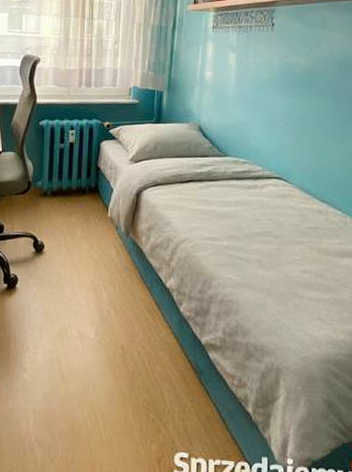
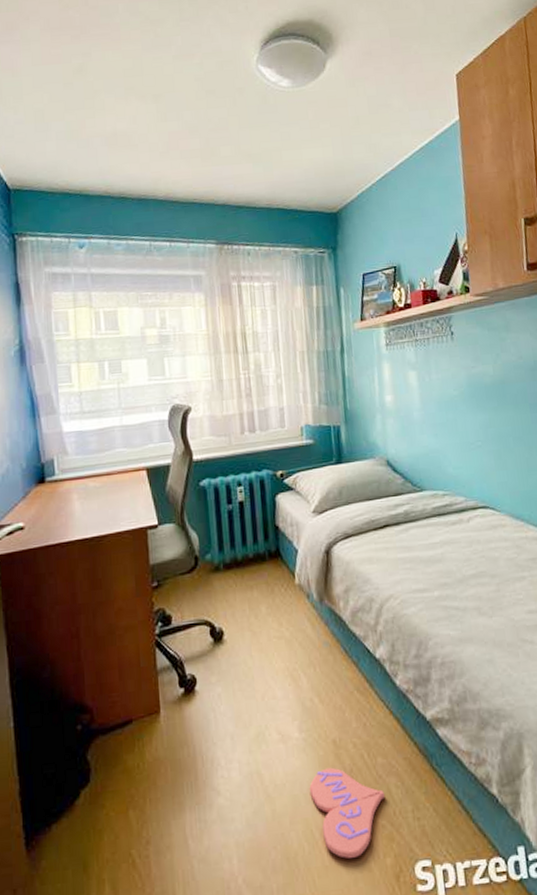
slippers: none [97,366,159,440] -> present [309,767,386,859]

